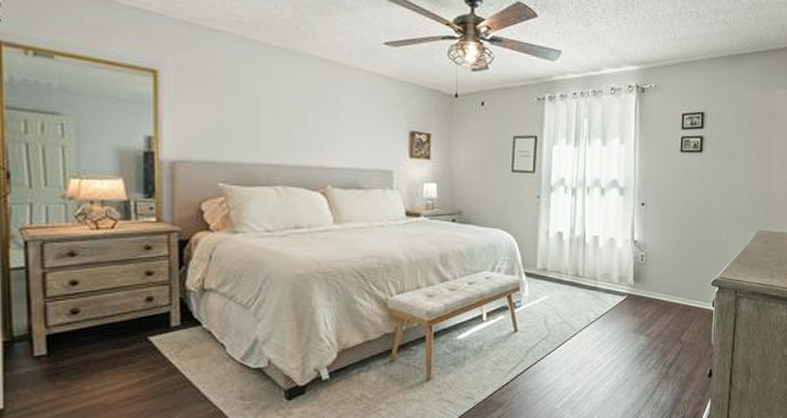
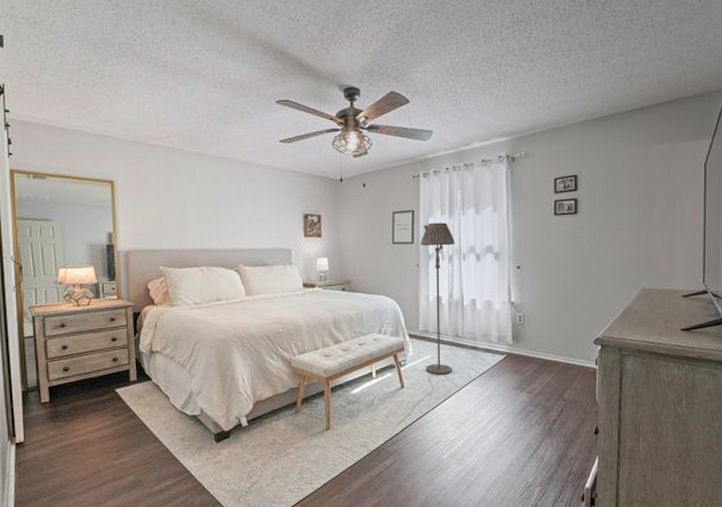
floor lamp: none [543,151,580,317] -> present [421,222,455,375]

